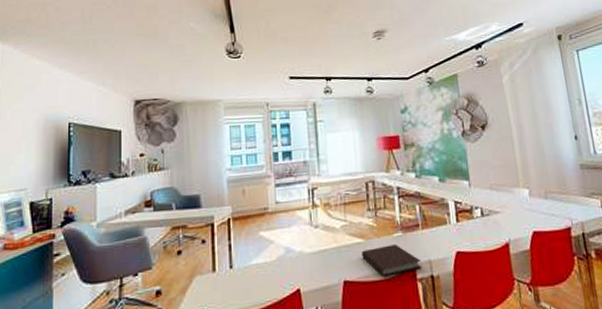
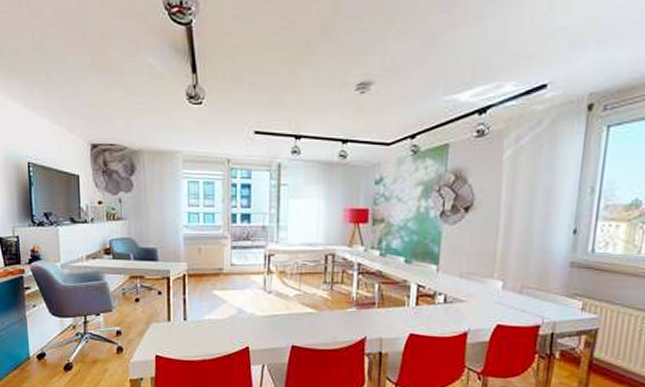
notebook: present [361,244,421,277] -> none [312,318,371,347]

